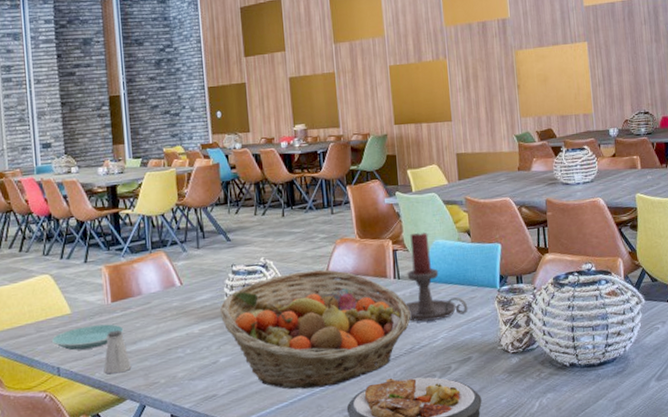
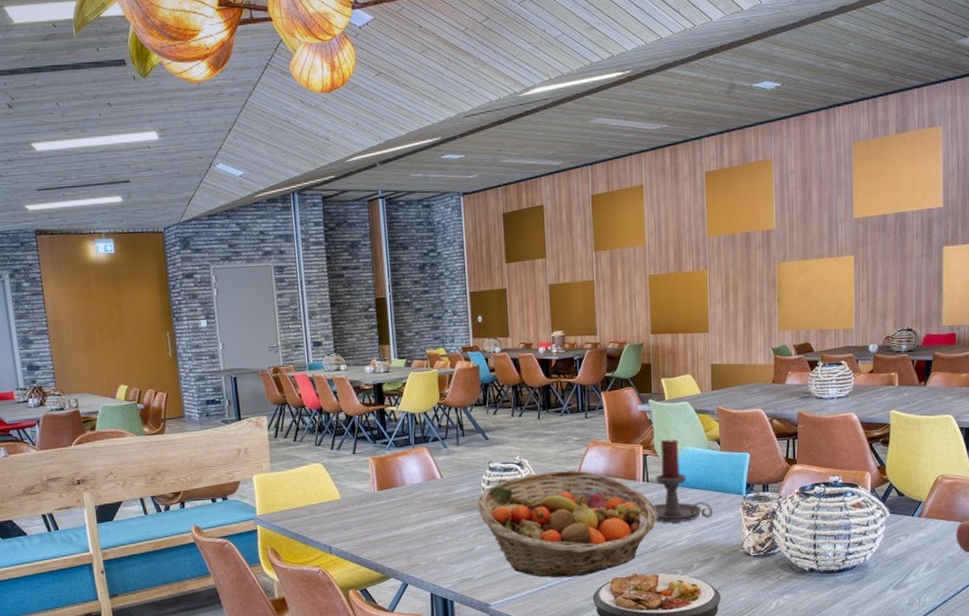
plate: present [51,323,125,351] -> none [323,510,390,532]
saltshaker: present [103,330,132,374] -> none [370,516,396,555]

